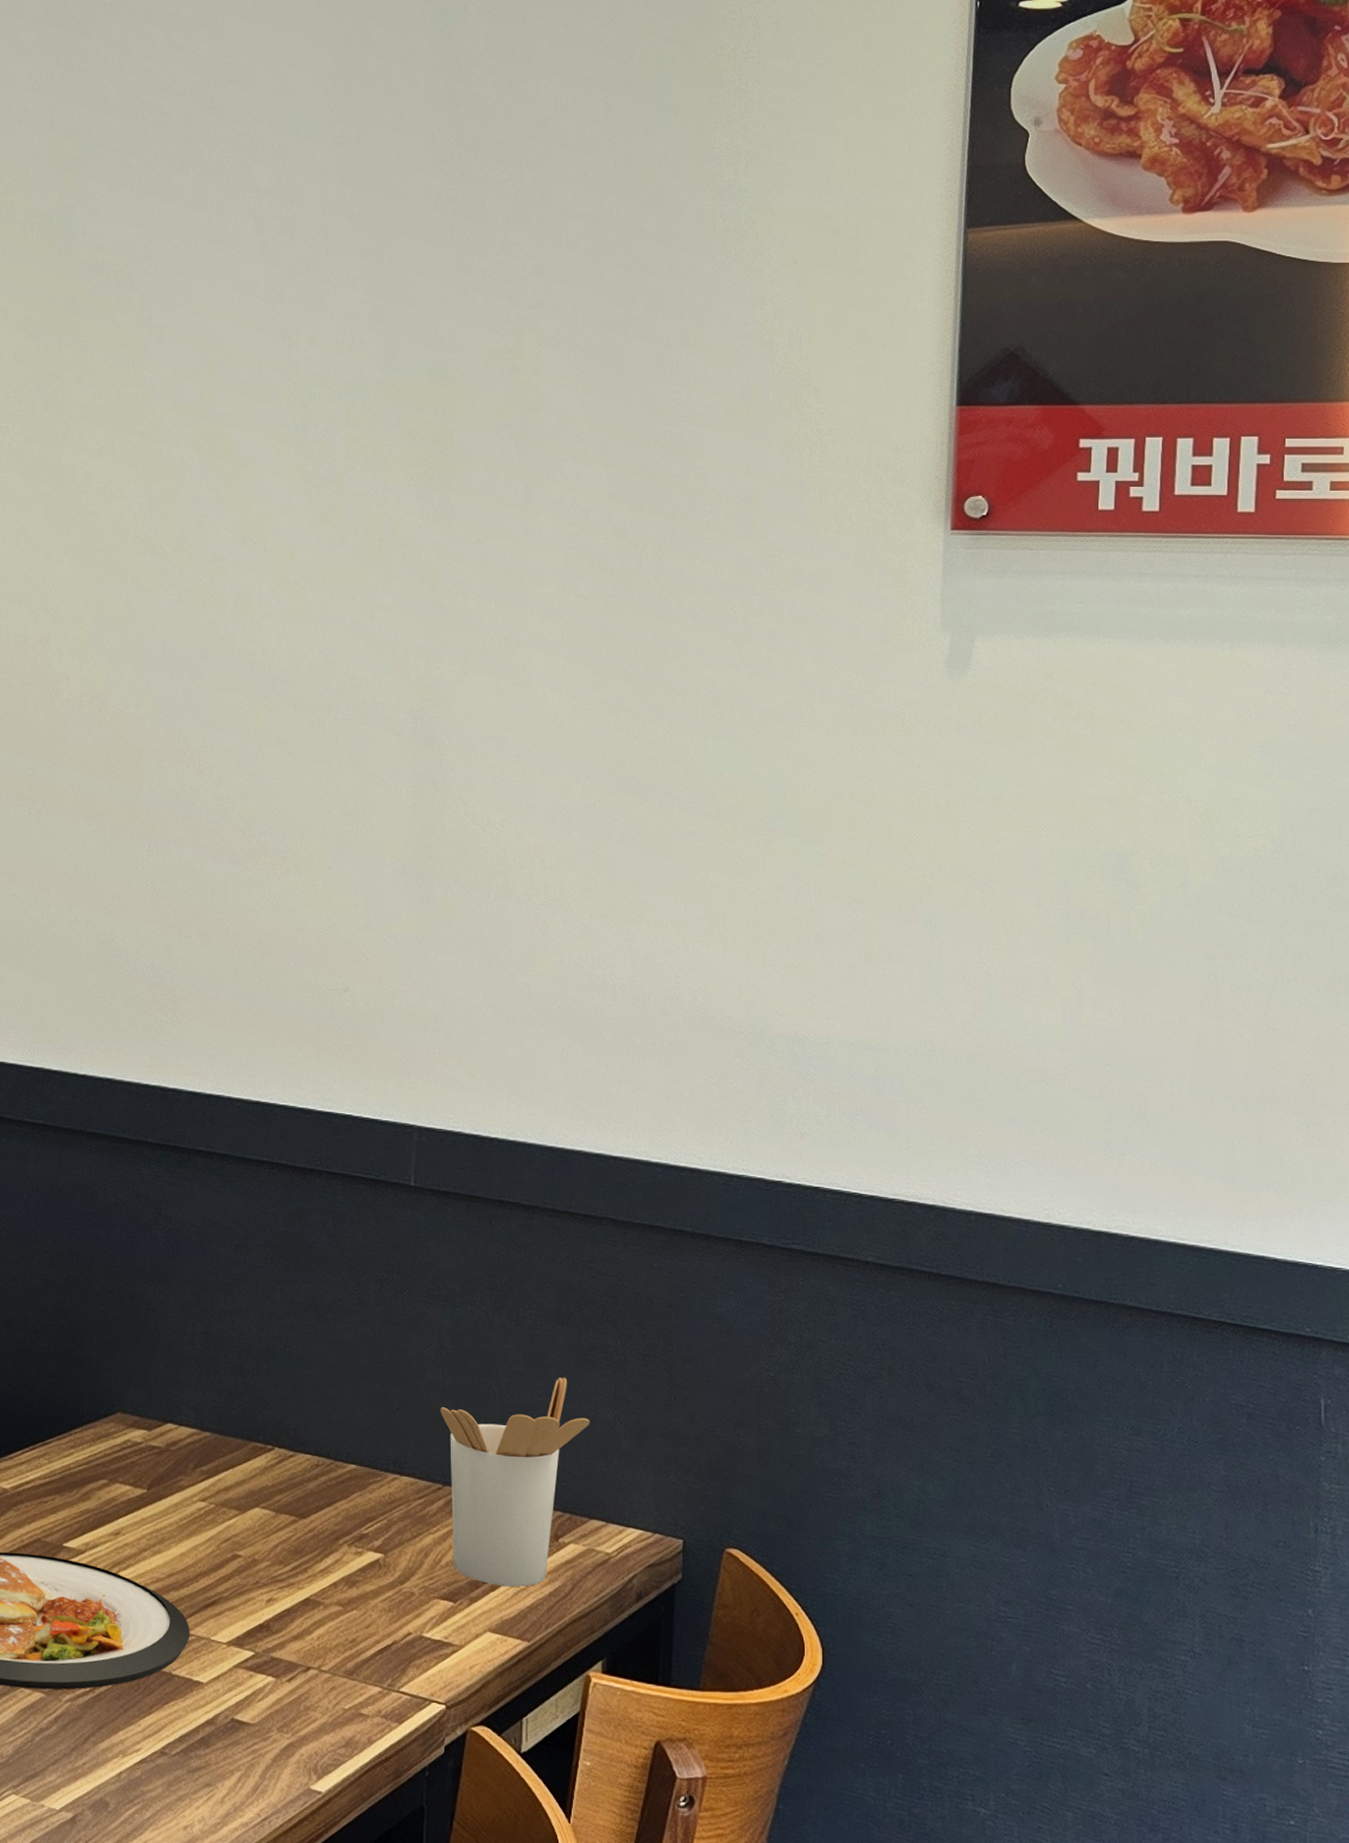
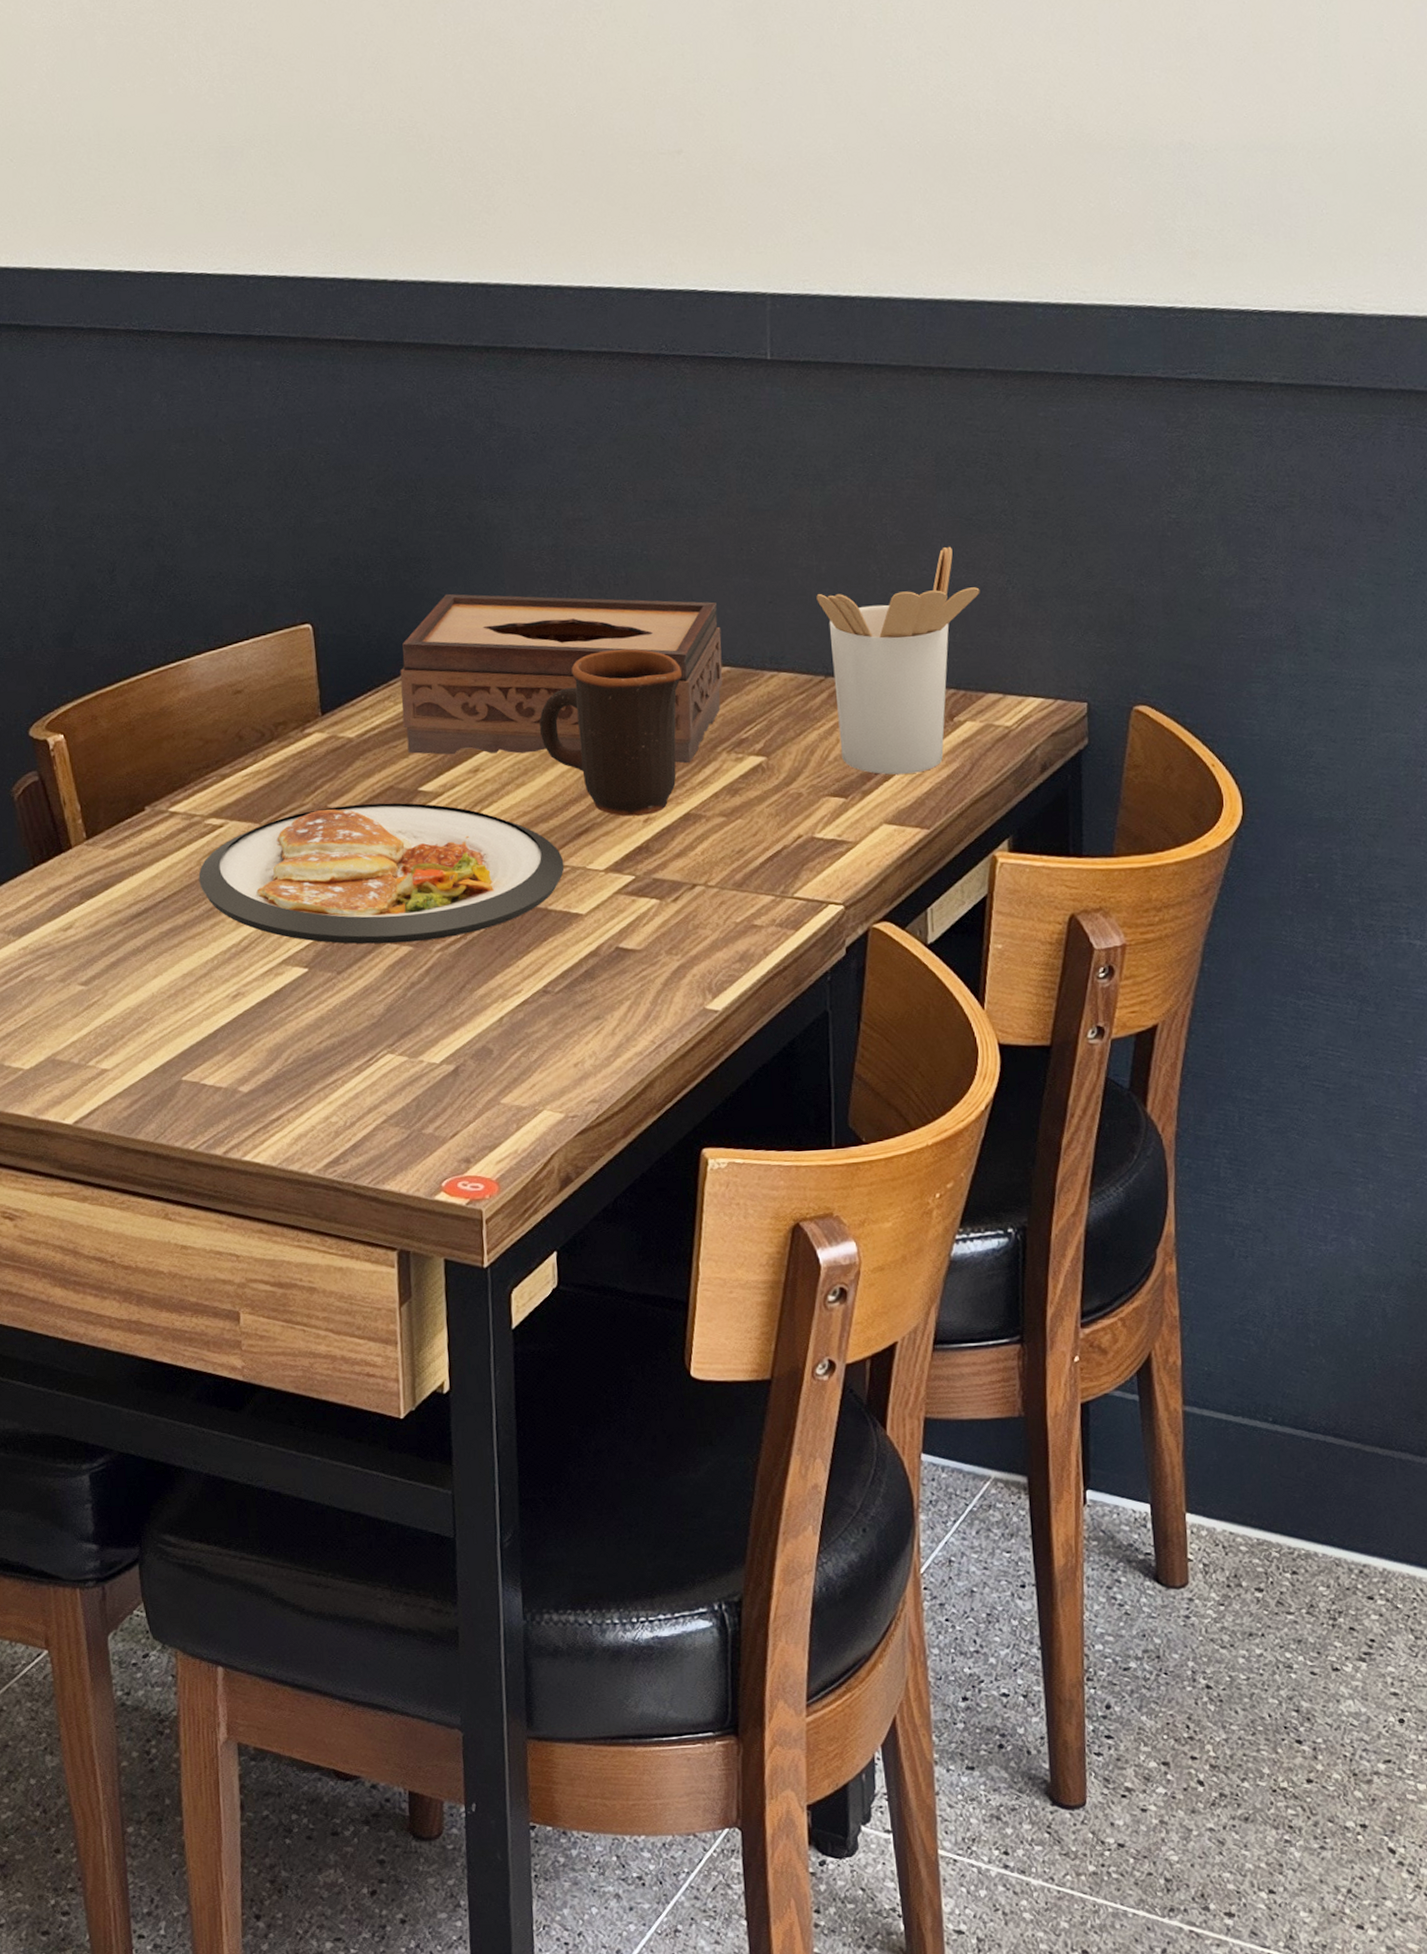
tissue box: none [55,1365,351,1551] -> present [400,593,723,764]
mug: none [178,1435,312,1595] -> present [539,649,682,816]

